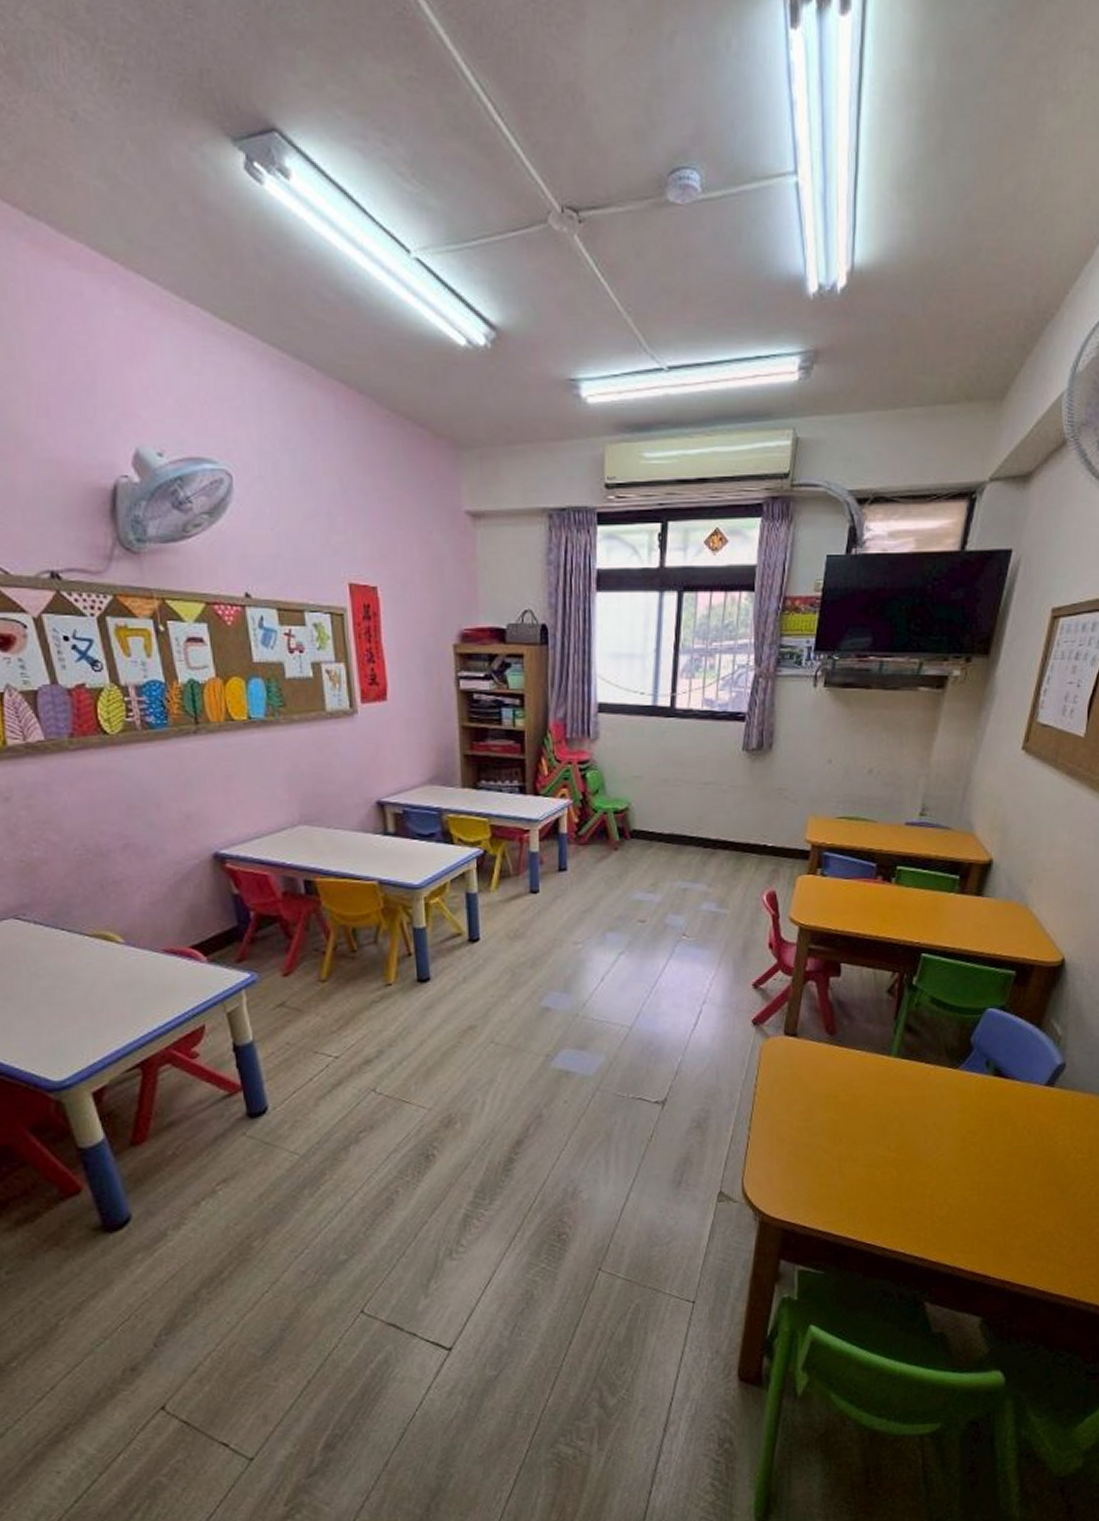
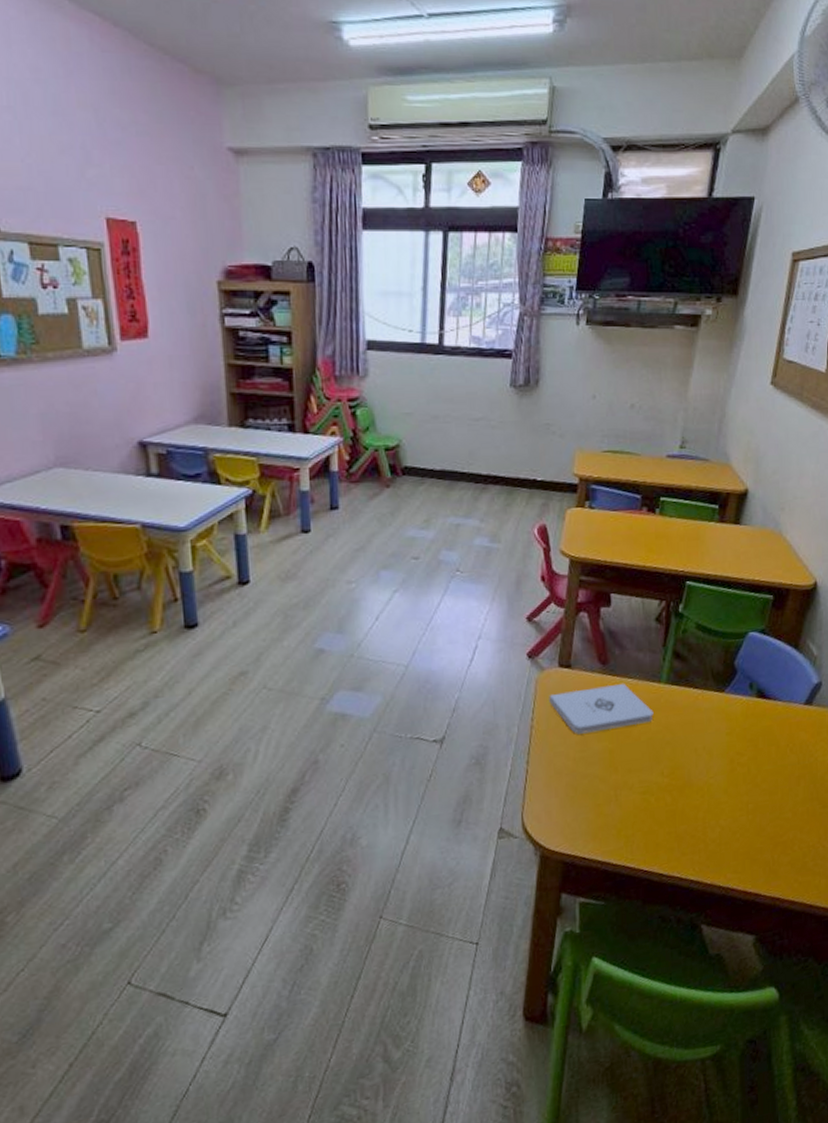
notepad: none [773,1055,882,1103] -> present [549,684,654,734]

